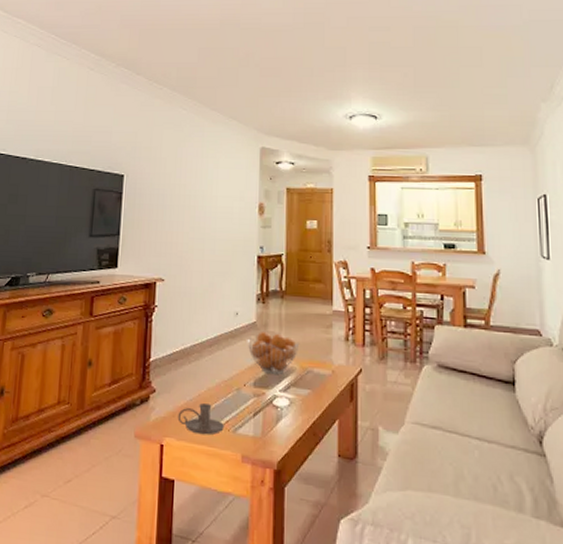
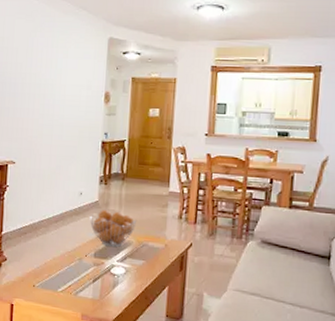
candle holder: present [177,403,224,436] -> none [26,270,67,297]

